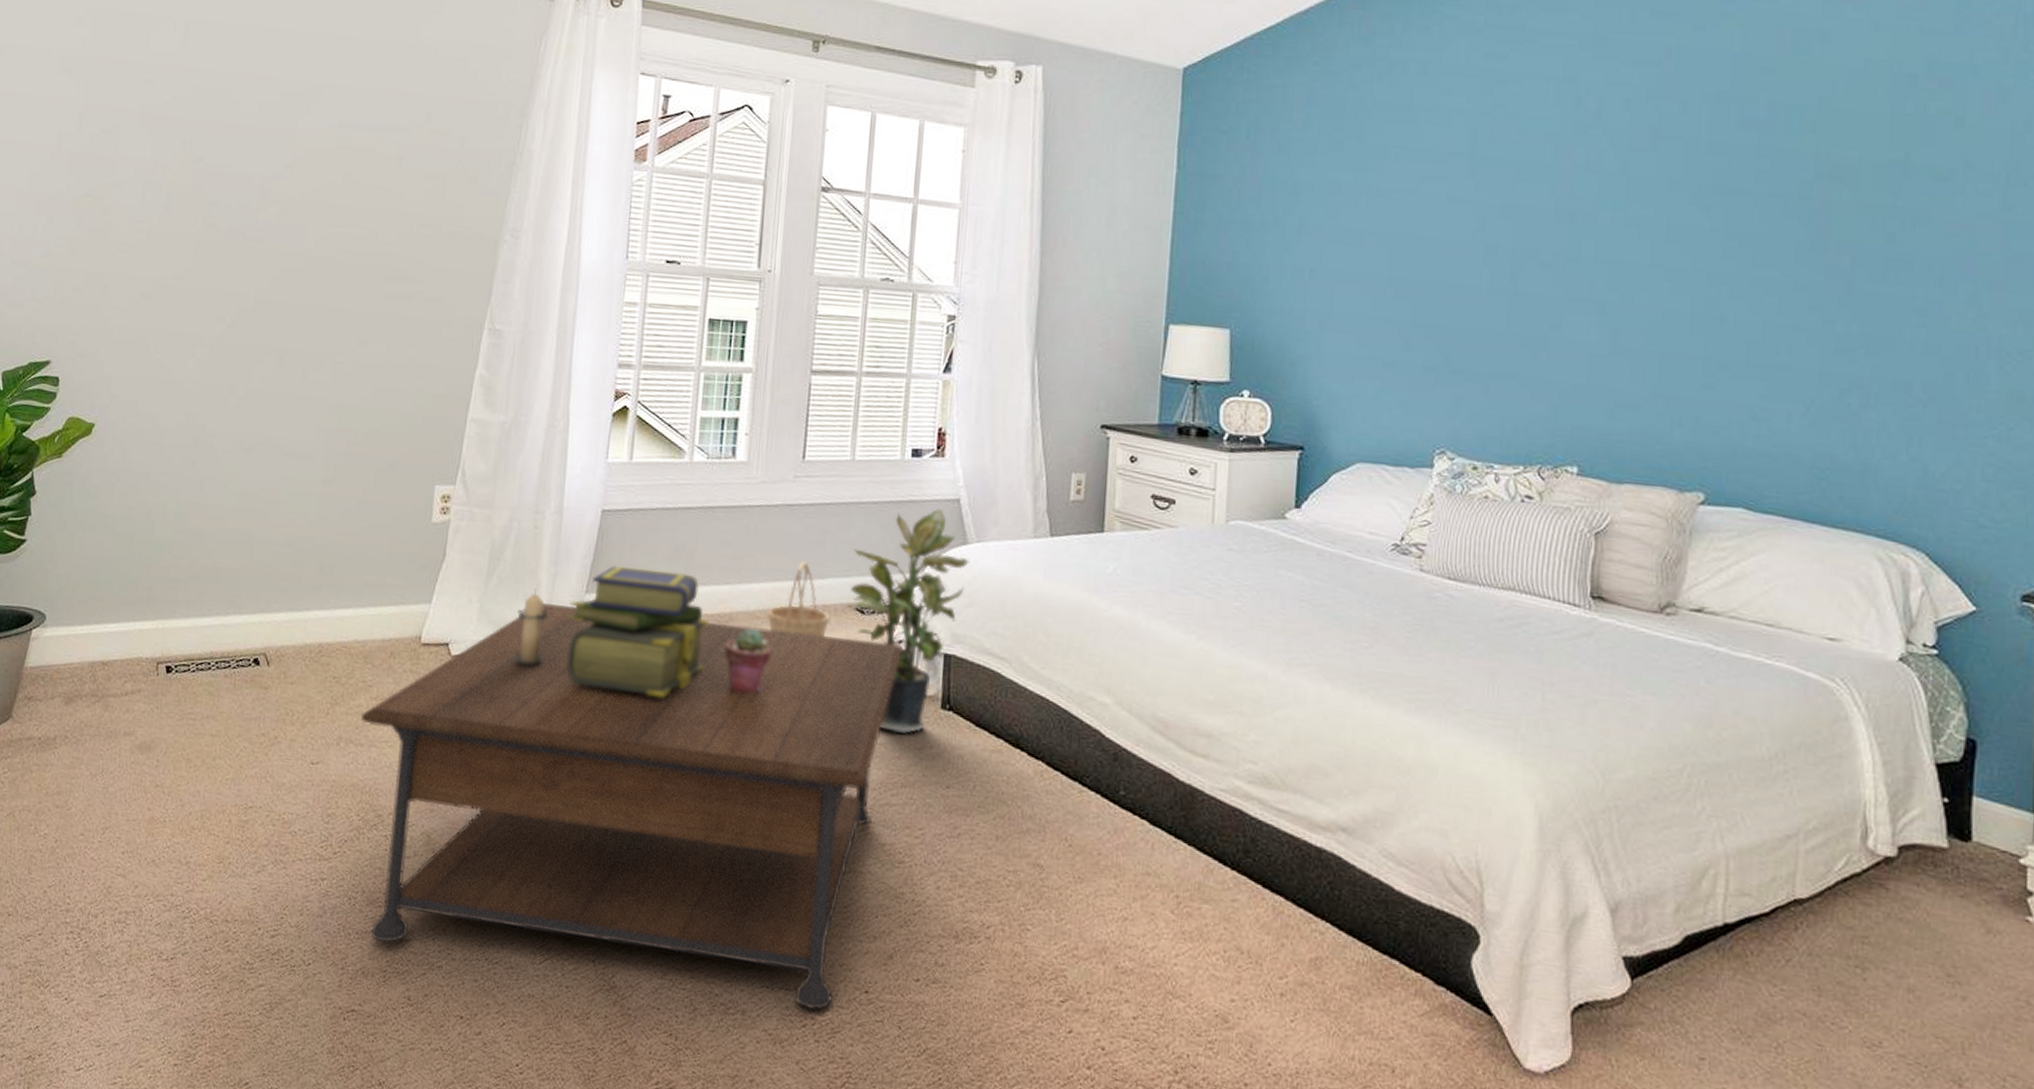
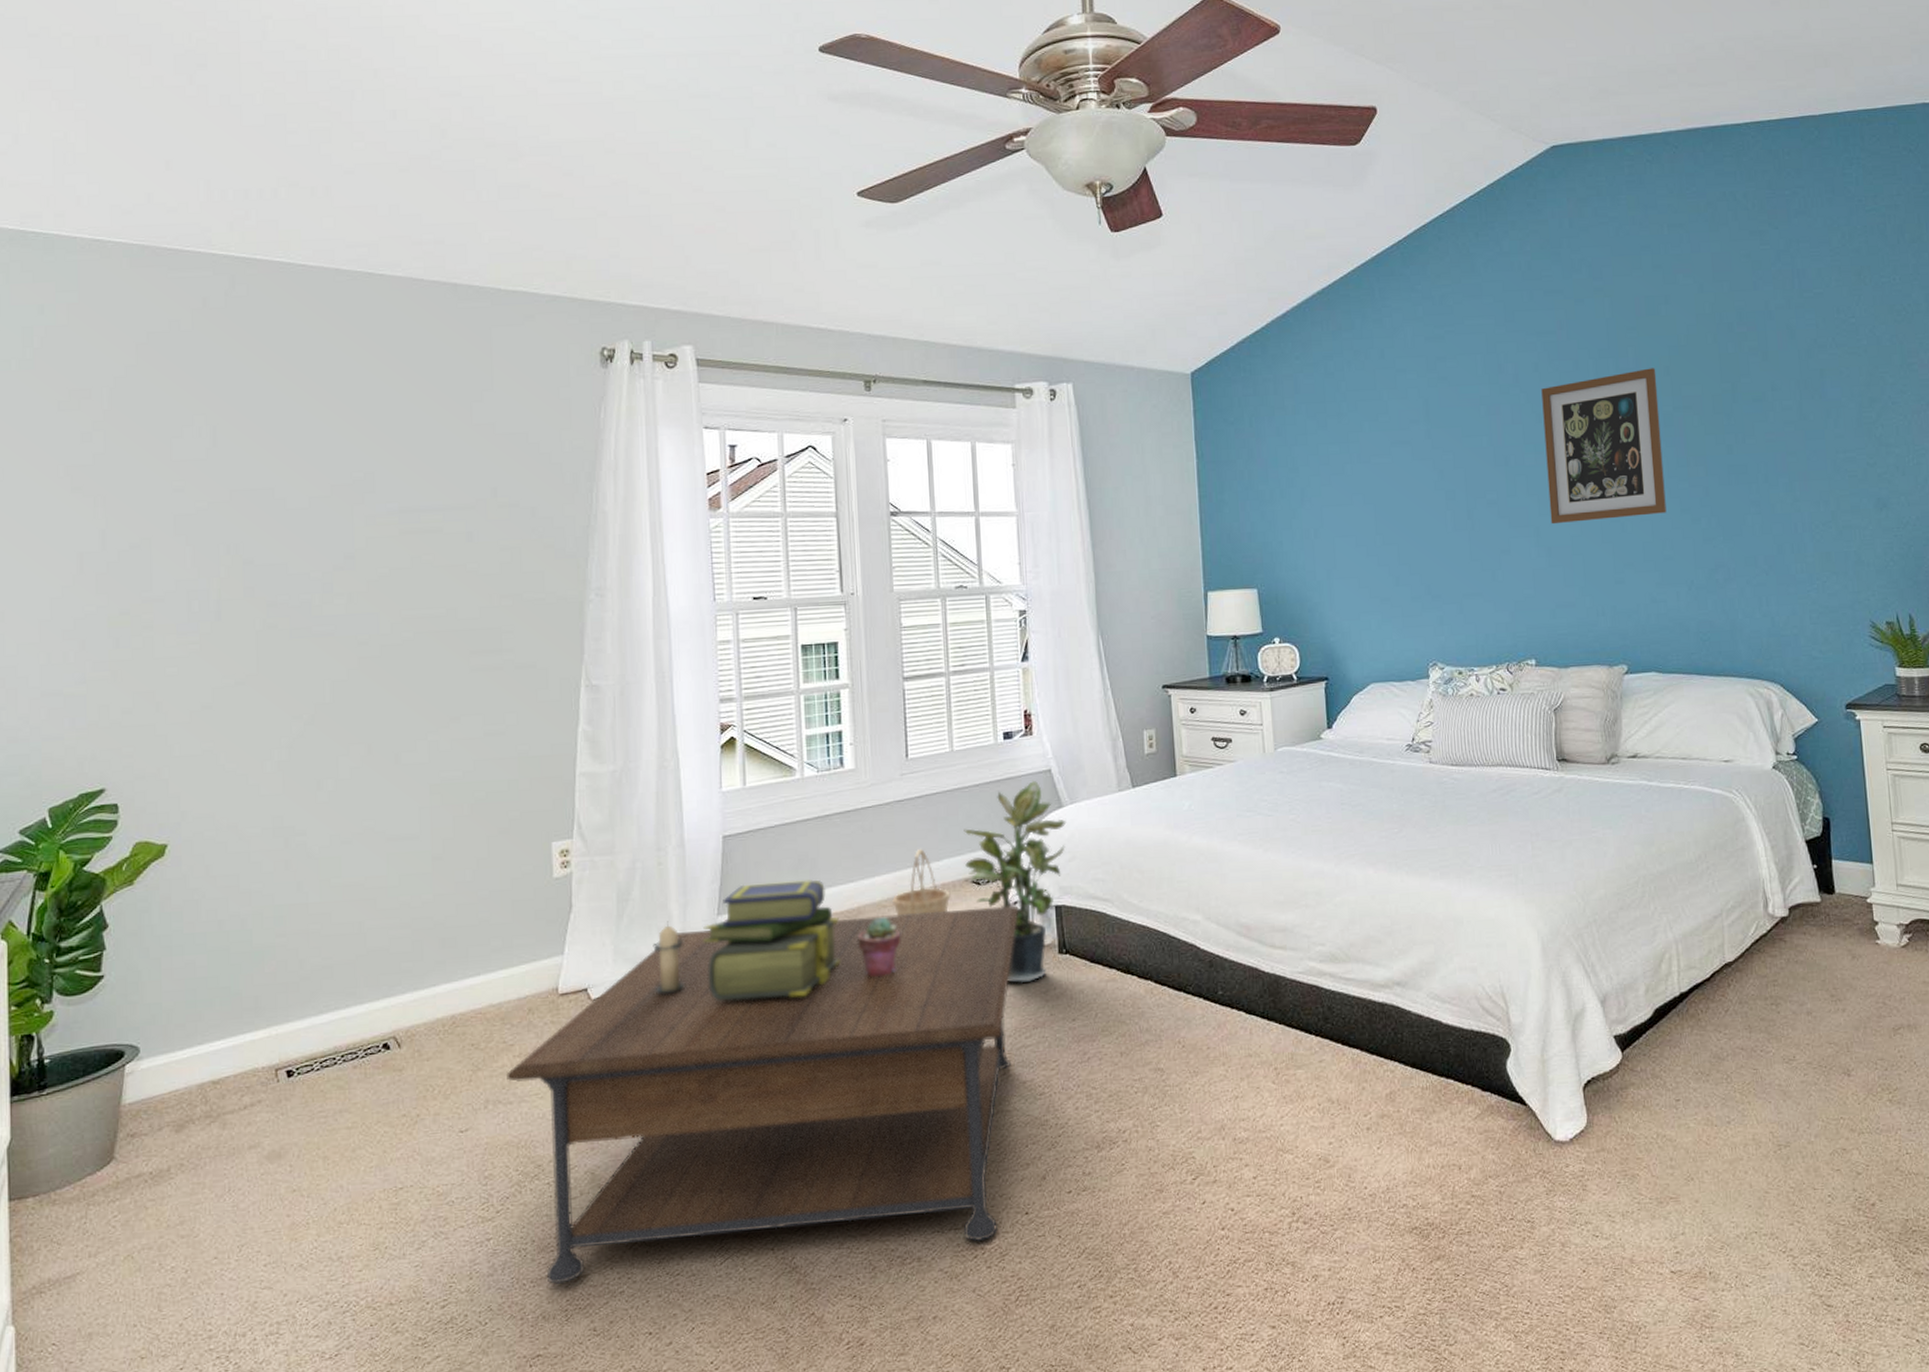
wall art: none [1622,121,1796,309] -> present [1541,368,1667,525]

